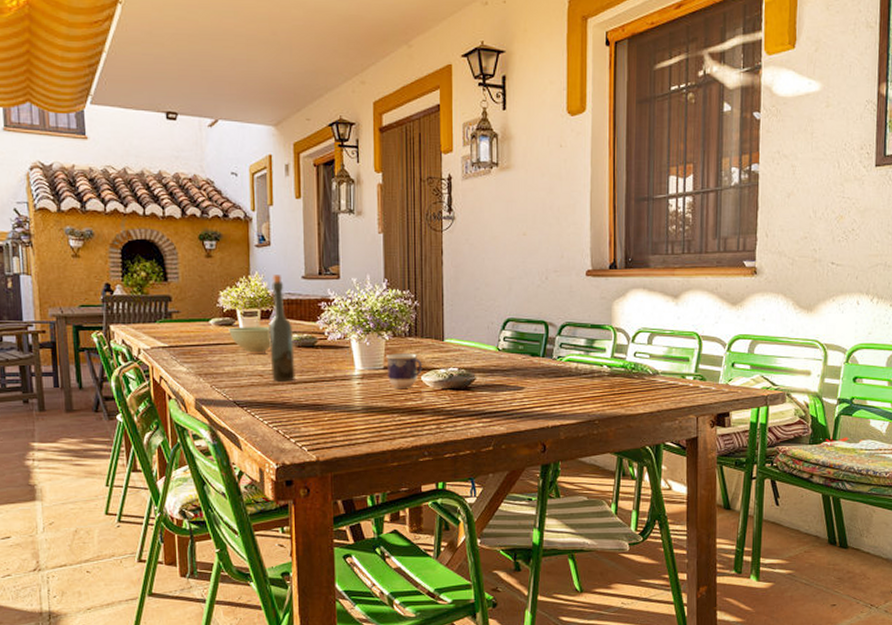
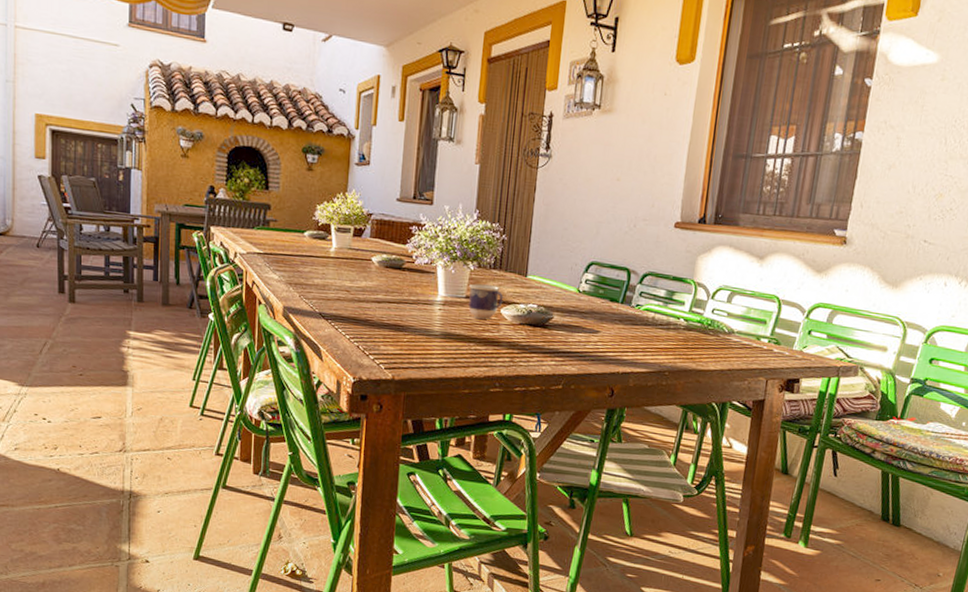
bowl: present [229,326,271,355] -> none [321,241,361,271]
wine bottle: present [269,275,295,382] -> none [358,194,384,300]

